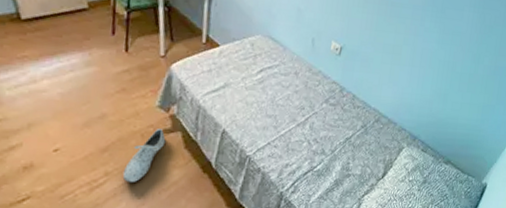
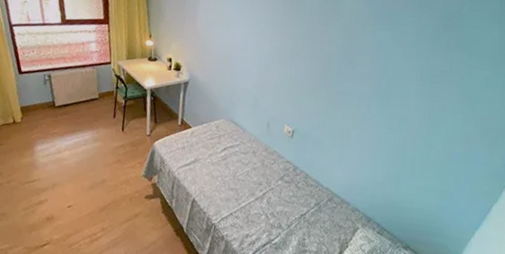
shoe: present [122,129,166,182] -> none [114,194,149,239]

